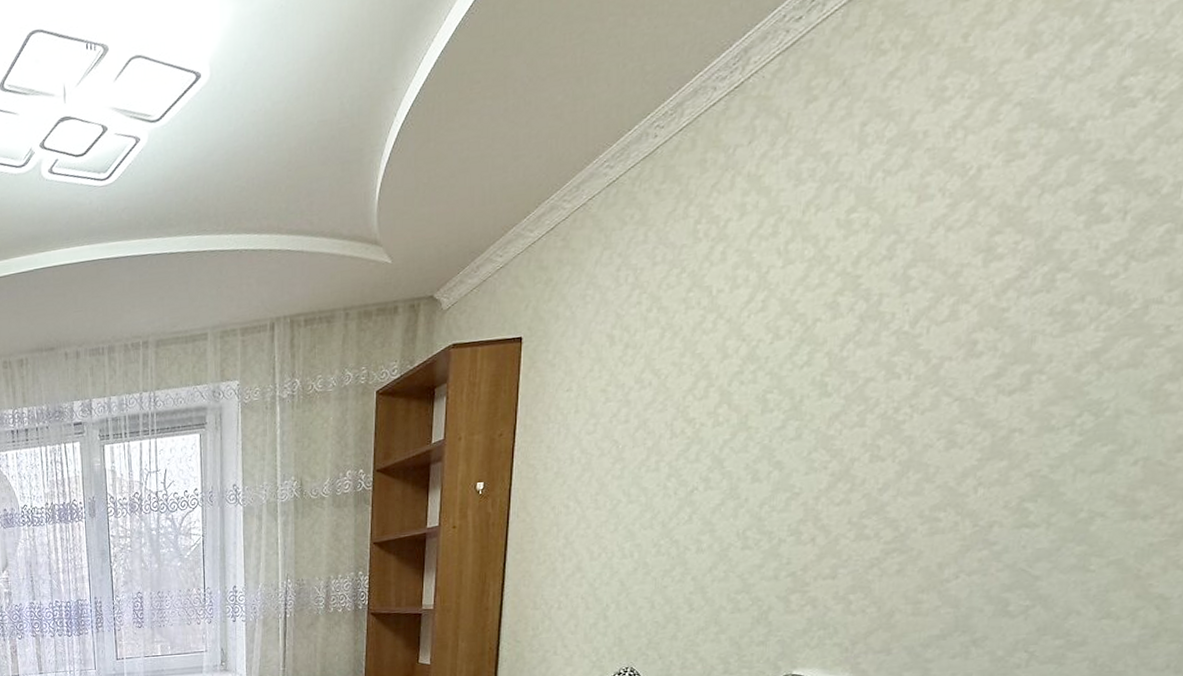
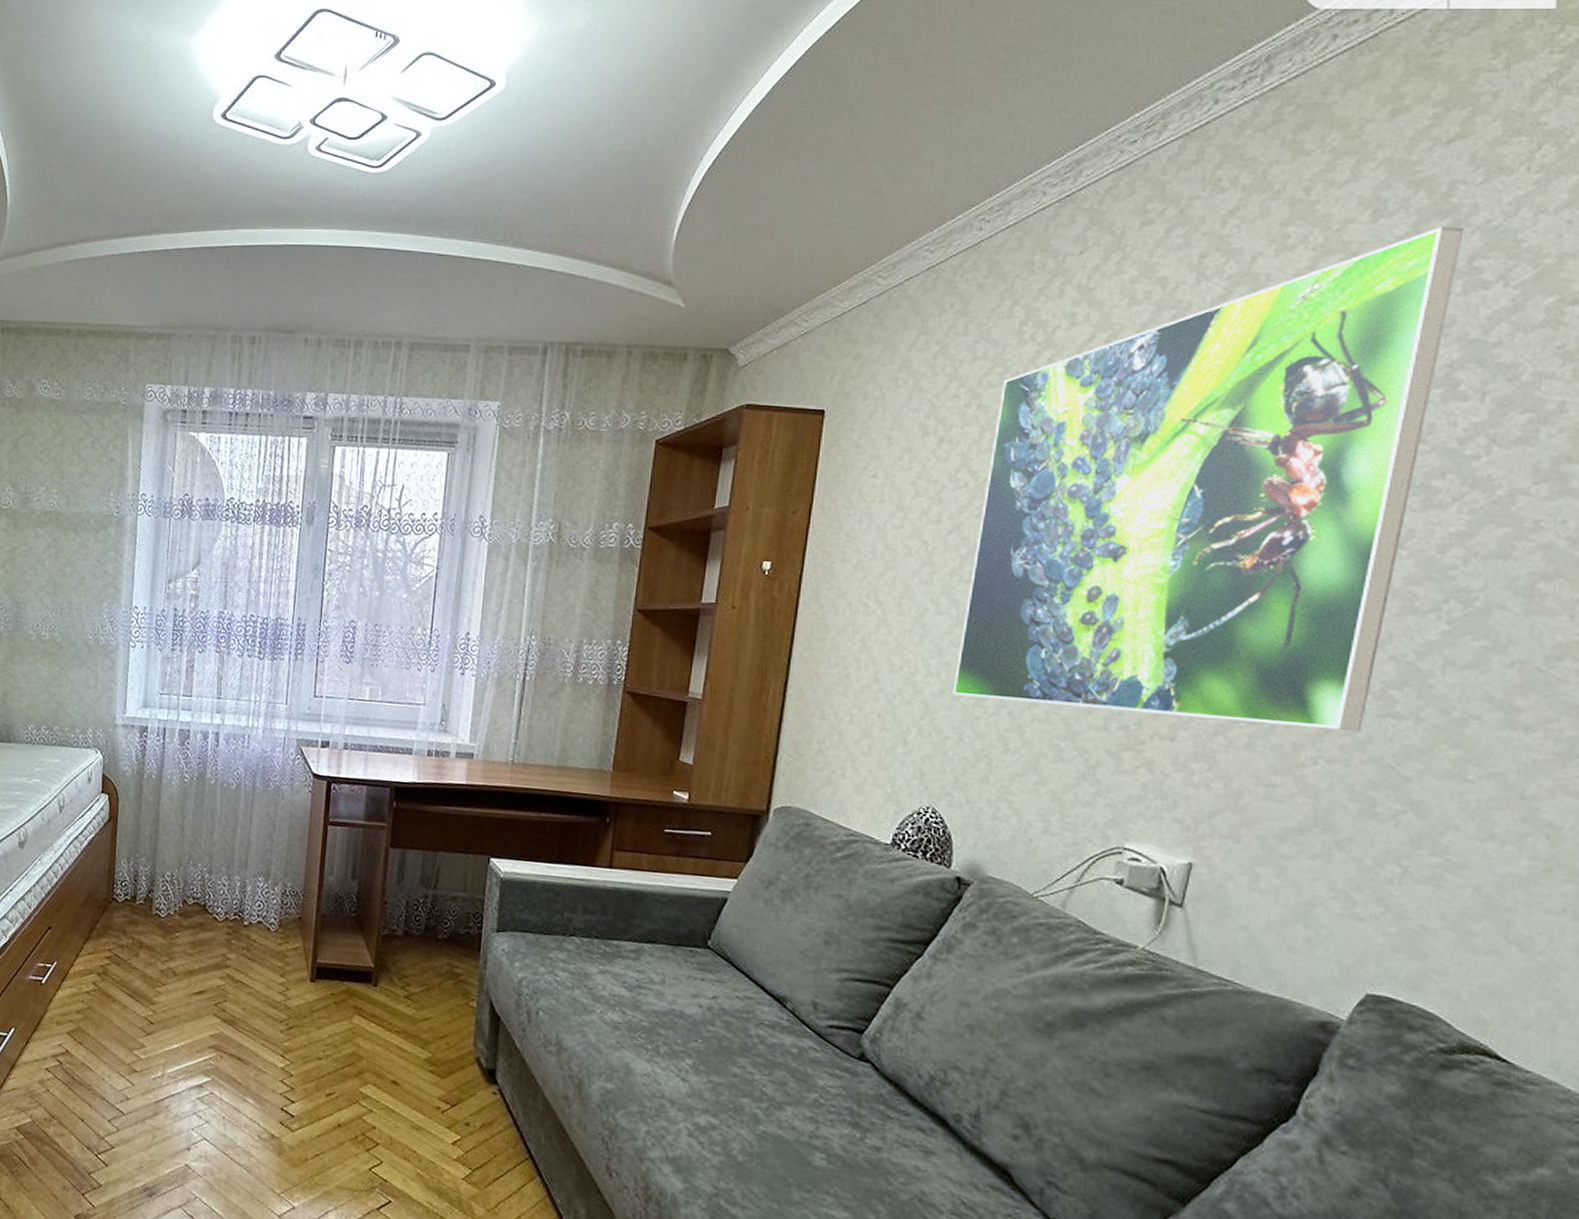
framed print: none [644,47,1116,571] -> present [952,227,1464,732]

